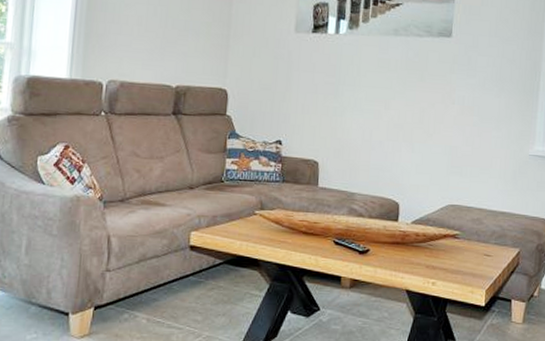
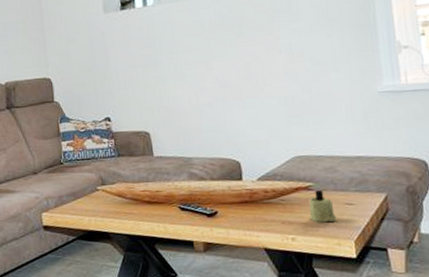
candle: none [451,238,475,271] -> present [309,189,337,222]

